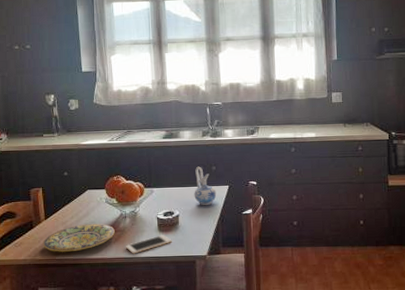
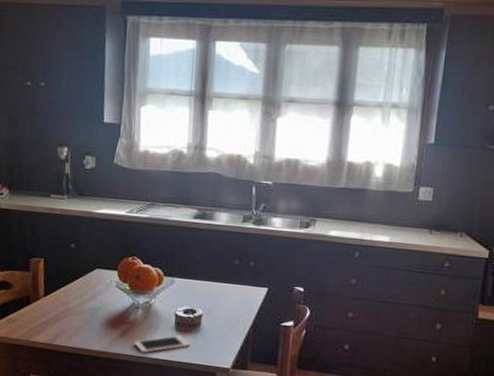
plate: present [43,223,116,252] -> none [39,308,125,339]
ceramic pitcher: present [194,166,217,205] -> none [223,258,252,308]

